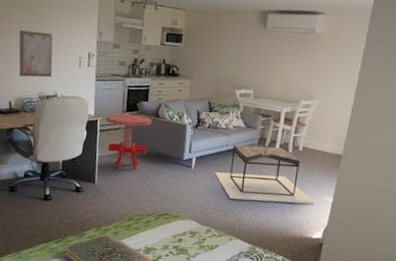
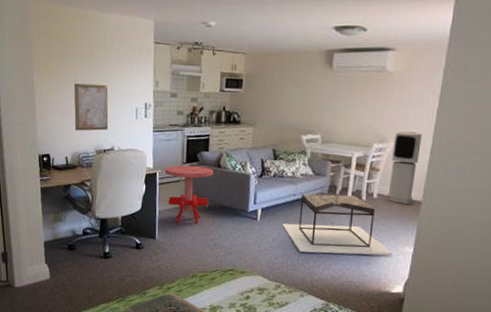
air purifier: none [311,90,345,157] -> present [386,131,422,204]

